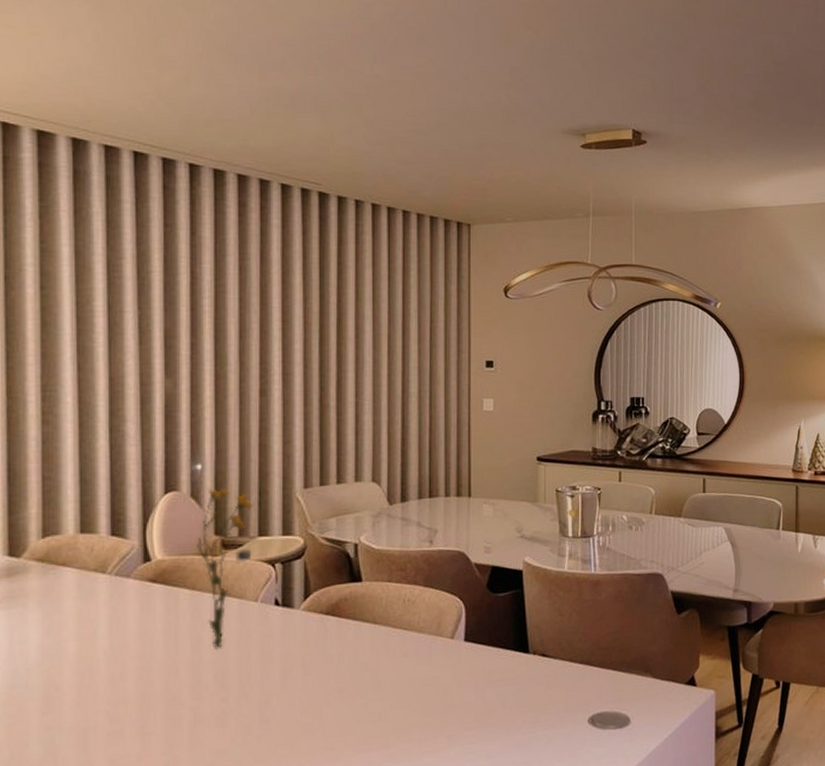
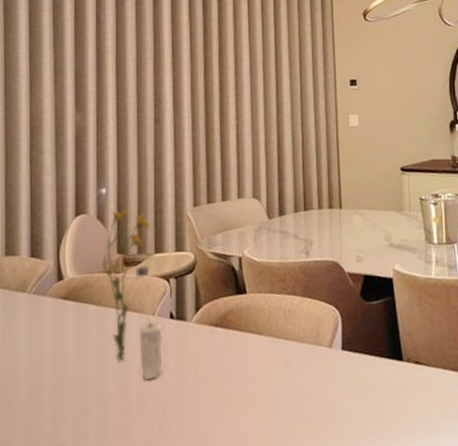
candle: none [239,603,266,669] -> present [139,317,163,381]

